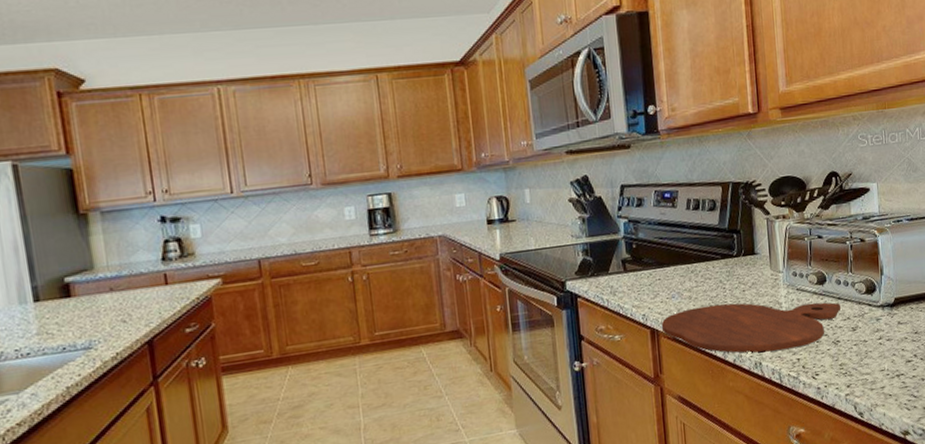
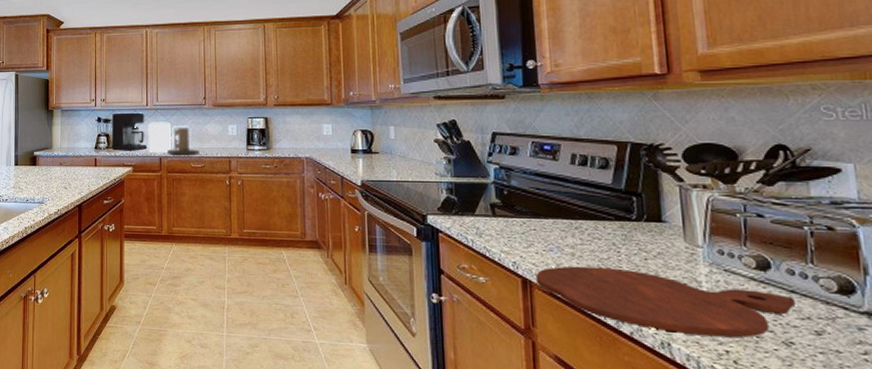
coffee maker: none [182,203,239,260] -> present [112,112,147,151]
canister: none [237,213,272,255] -> present [149,123,171,152]
paper towel roll: none [267,216,311,255] -> present [167,128,199,155]

